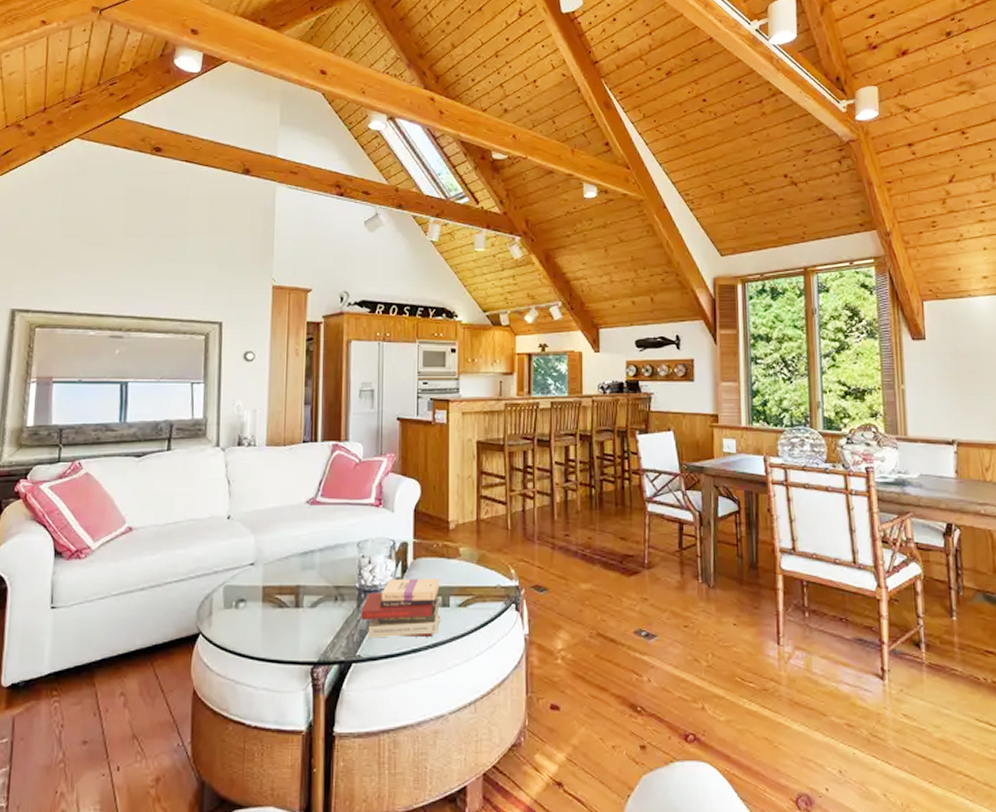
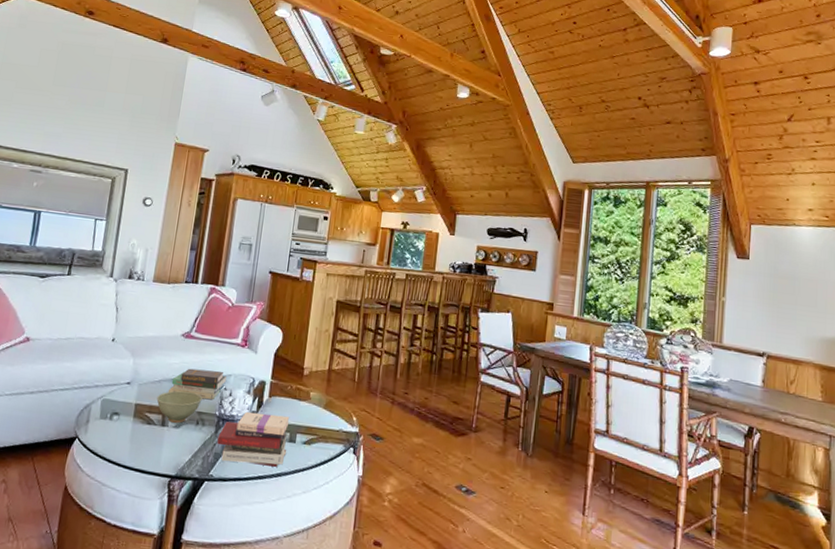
bowl: none [286,564,338,602] -> present [156,390,203,423]
books: none [299,537,364,571] -> present [169,368,227,400]

